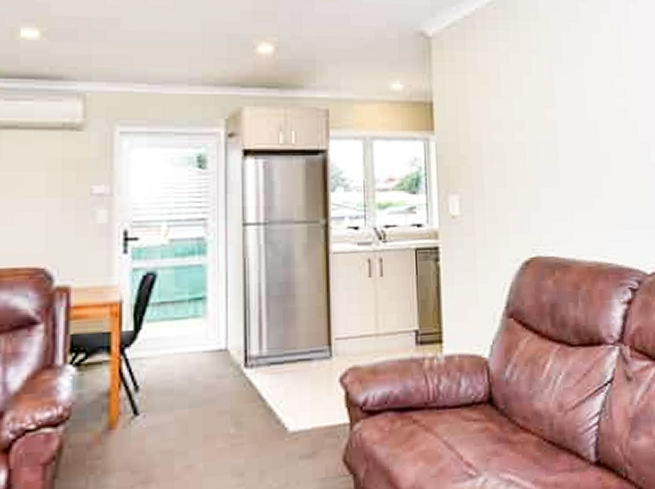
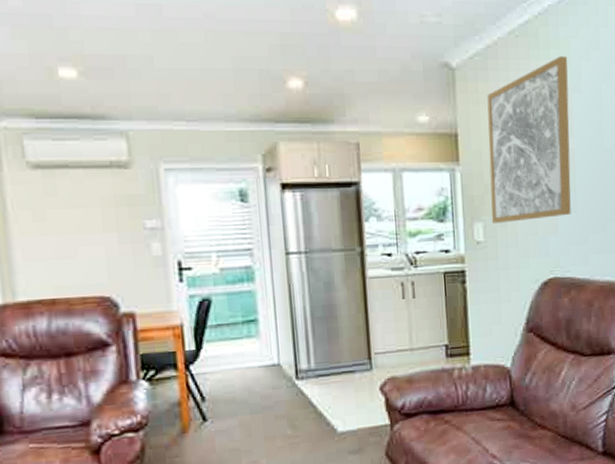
wall art: none [464,28,554,196] -> present [487,56,571,223]

